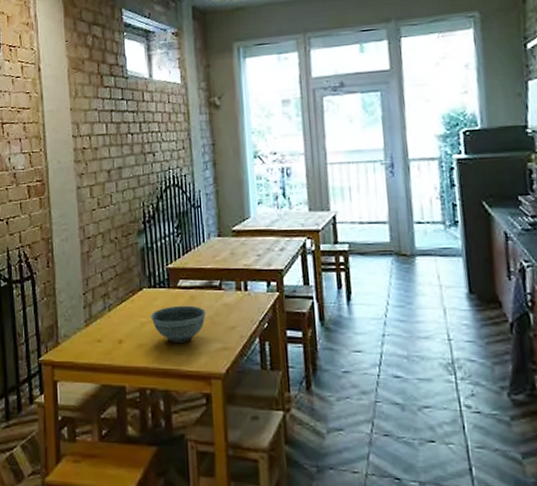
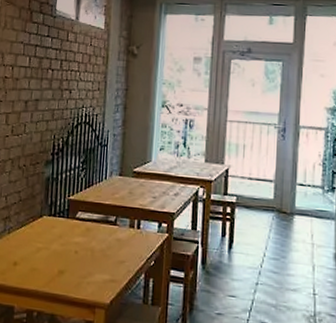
bowl: present [150,305,206,343] -> none [47,235,99,271]

